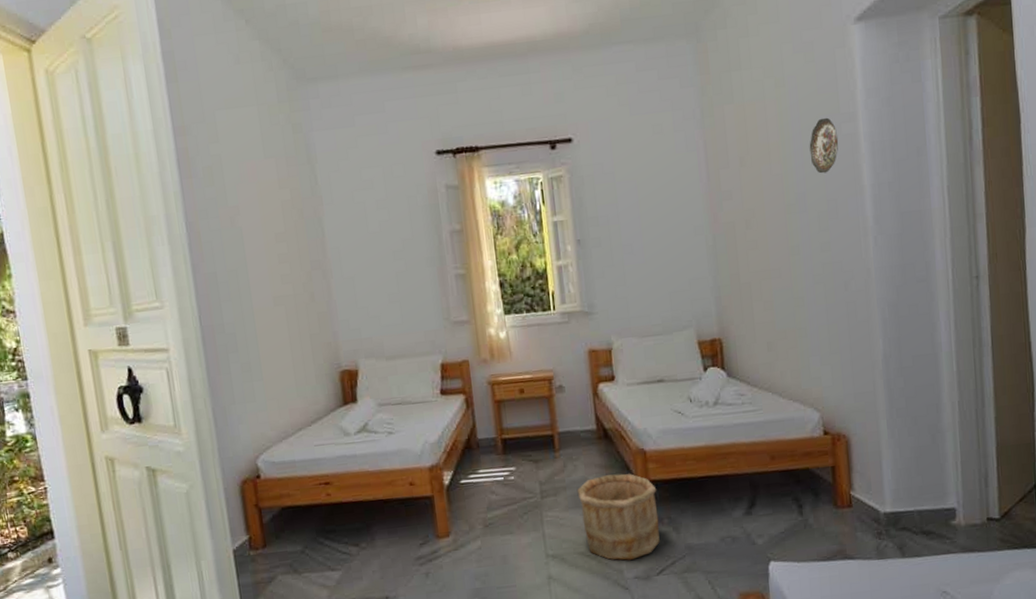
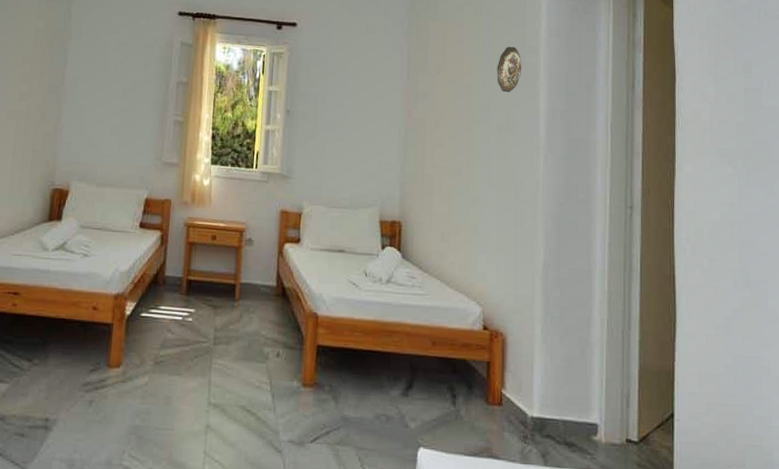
wooden bucket: present [577,473,660,561] -> none [248,332,323,422]

